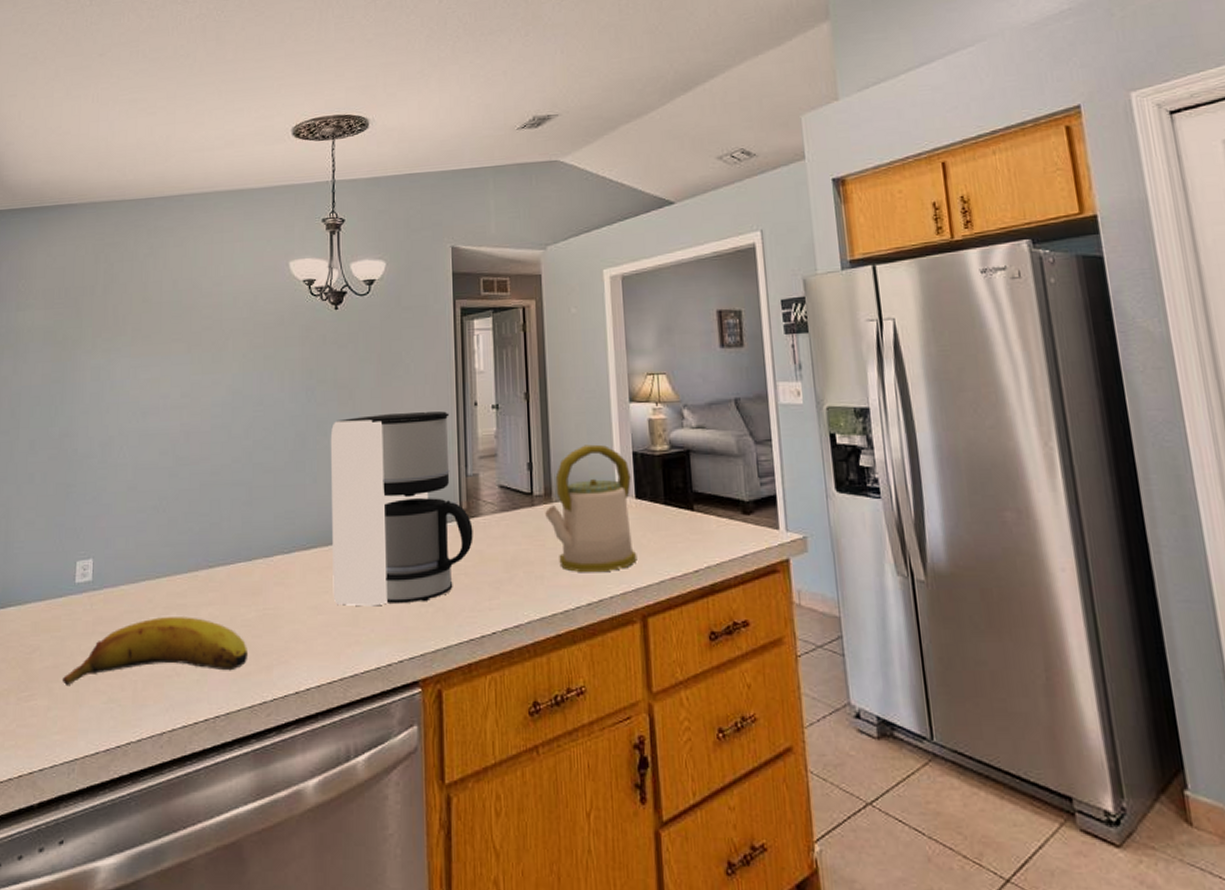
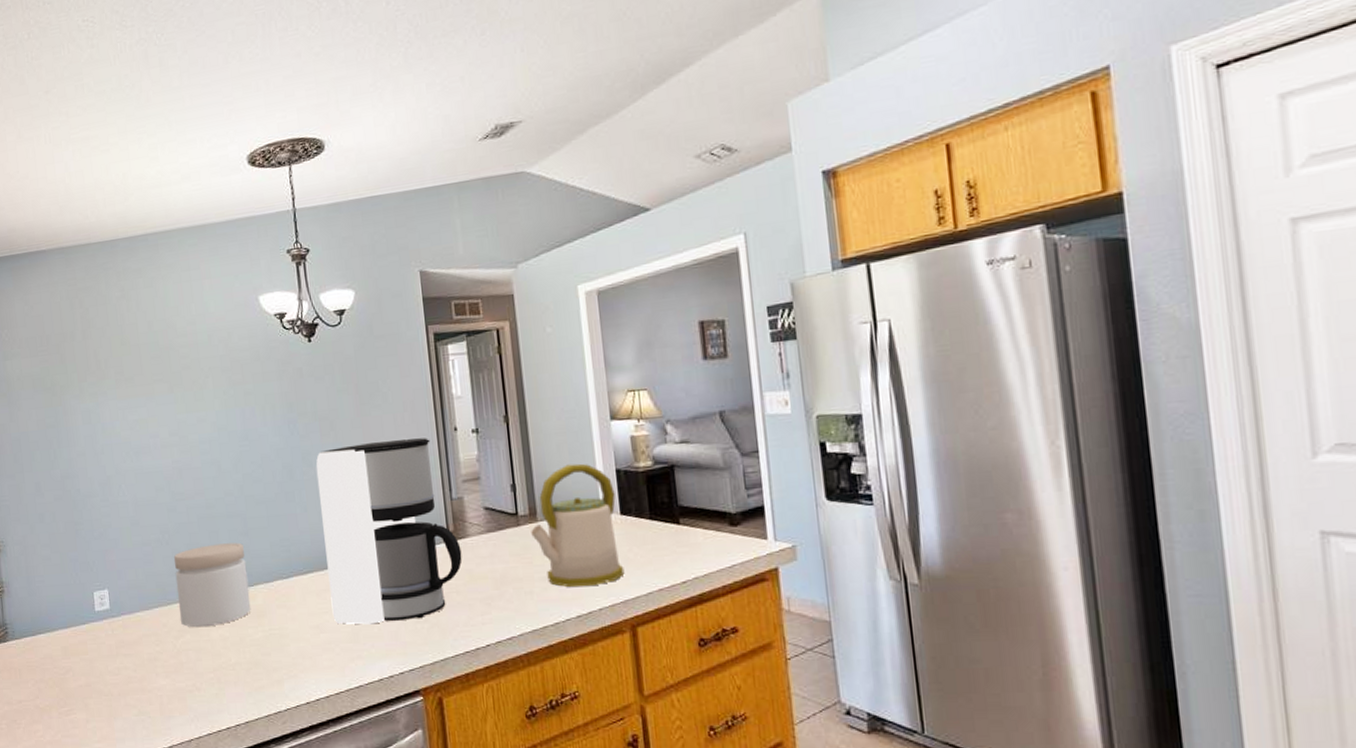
fruit: present [62,617,249,685] -> none [95,638,260,701]
jar: none [168,513,247,605] -> present [173,542,251,628]

